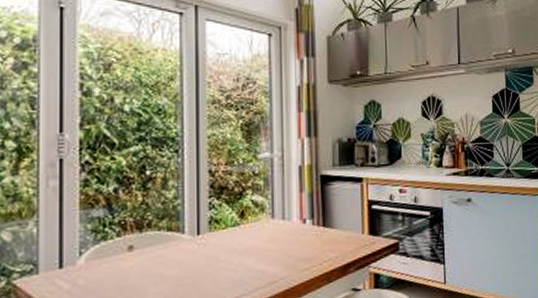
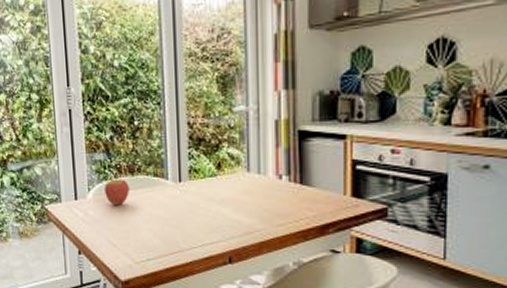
fruit: none [103,232,135,270] -> present [104,174,129,205]

